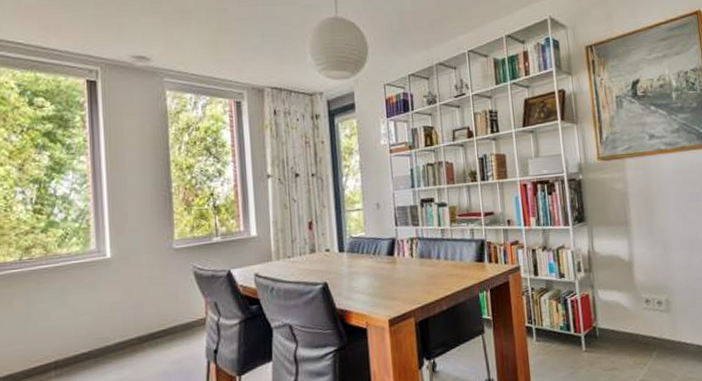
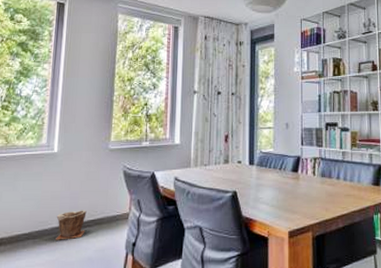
plant pot: none [119,319,157,357] -> present [56,210,87,240]

